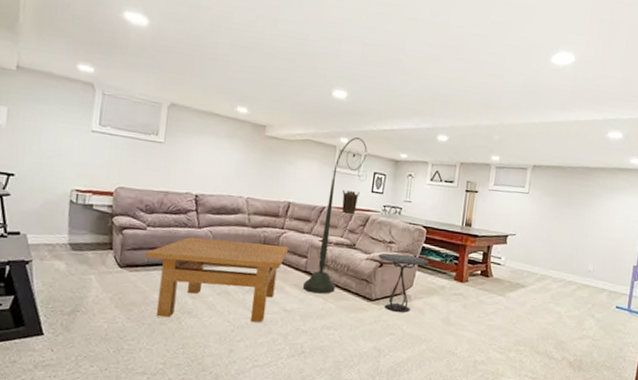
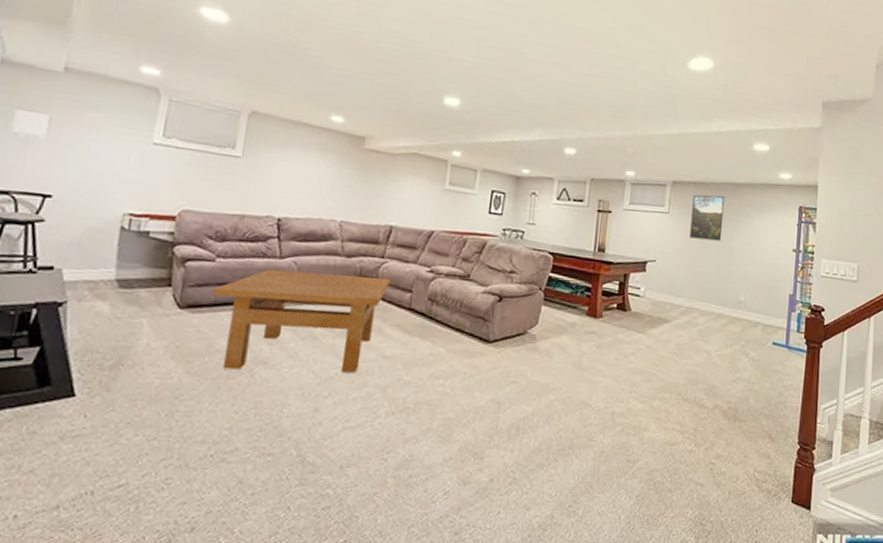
floor lamp: present [303,137,368,294] -> none [407,150,484,336]
side table: present [378,253,429,313] -> none [497,284,557,357]
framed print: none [546,177,580,219] -> present [689,194,725,241]

